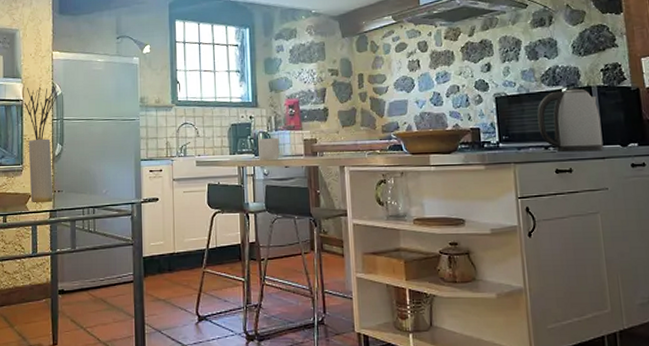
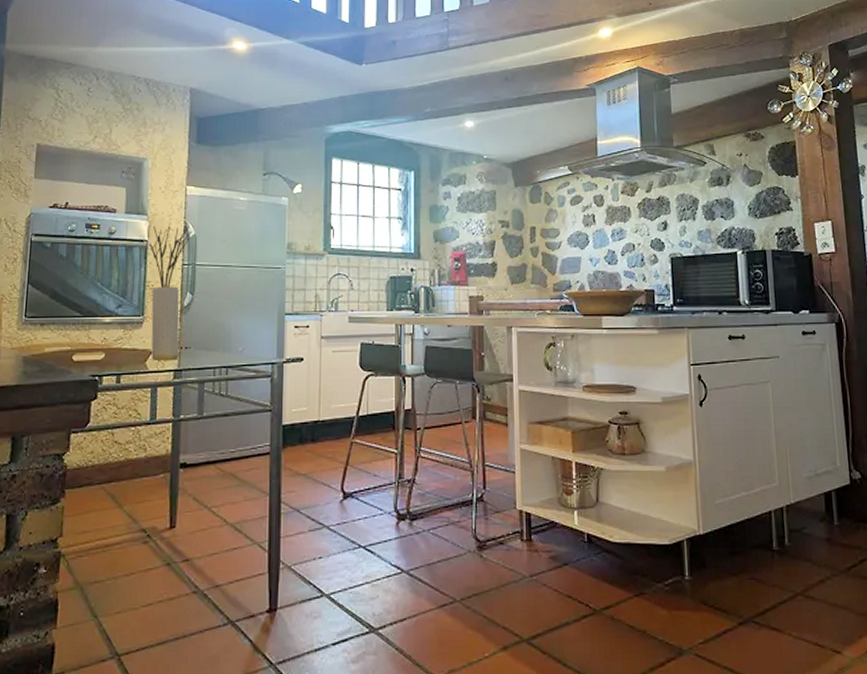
mug: present [257,138,280,160] -> none [418,294,442,318]
kettle: present [537,88,604,153] -> none [712,252,776,318]

